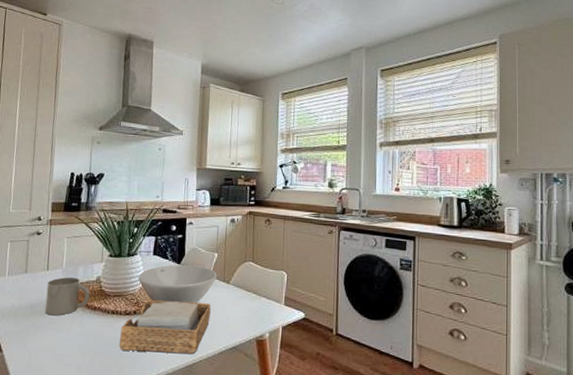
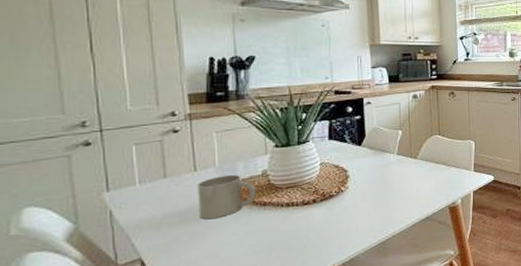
napkin holder: present [119,300,211,355] -> none [300,180,400,241]
bowl: present [138,264,217,304] -> none [314,145,403,187]

